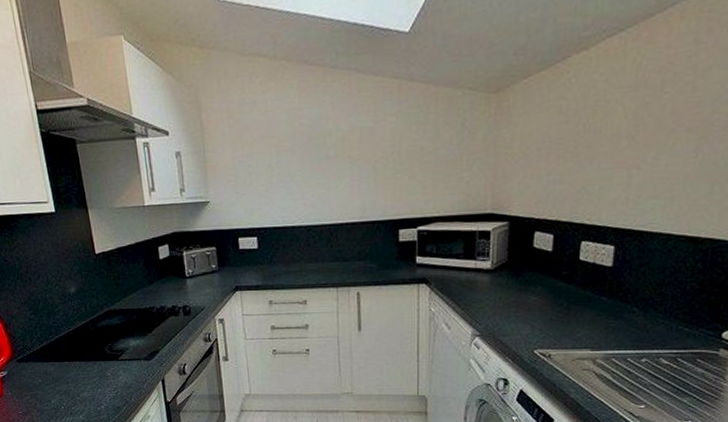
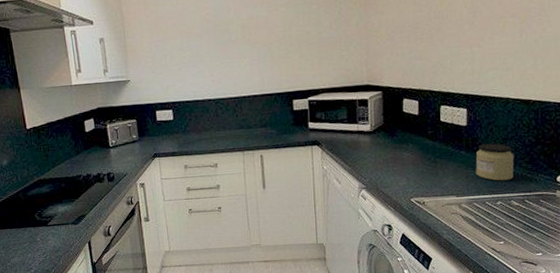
jar: none [618,289,670,335] -> present [475,143,514,181]

